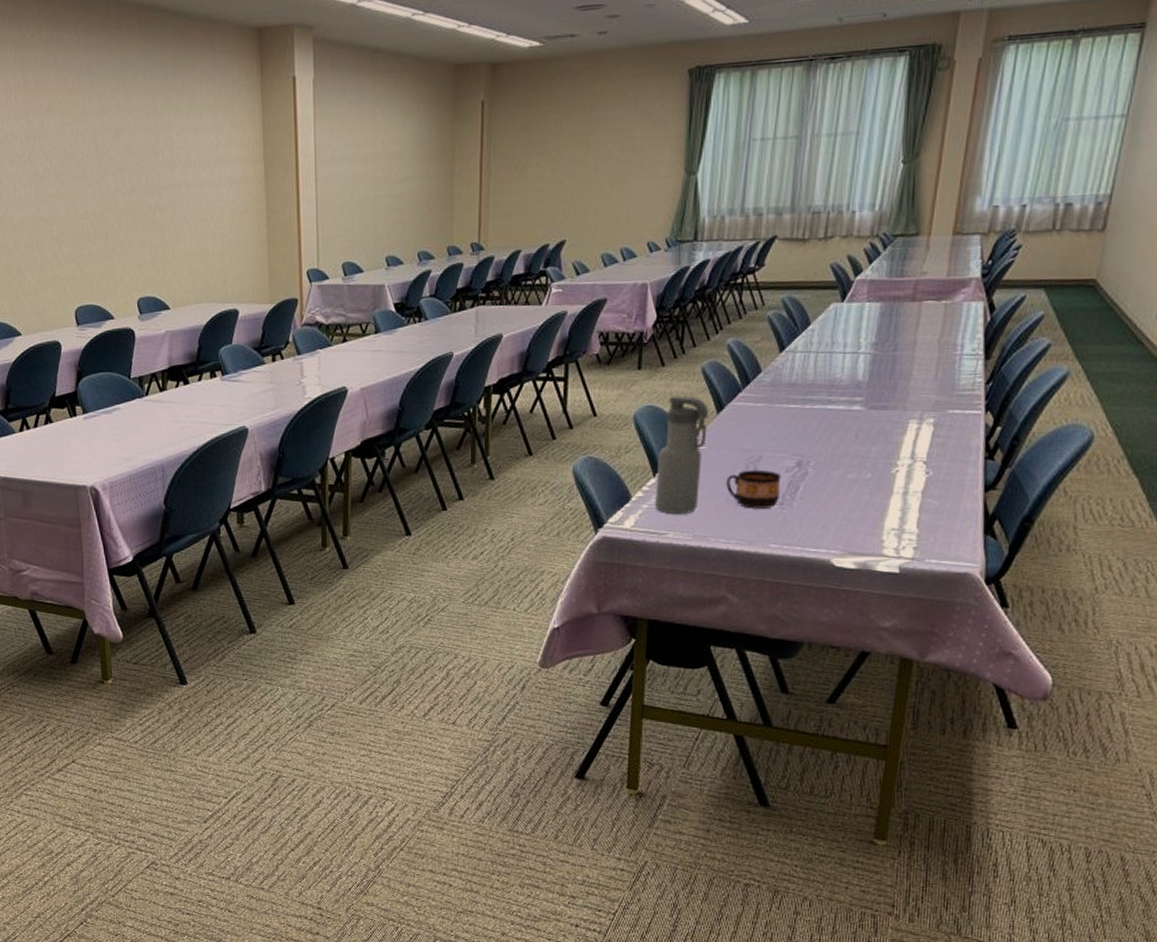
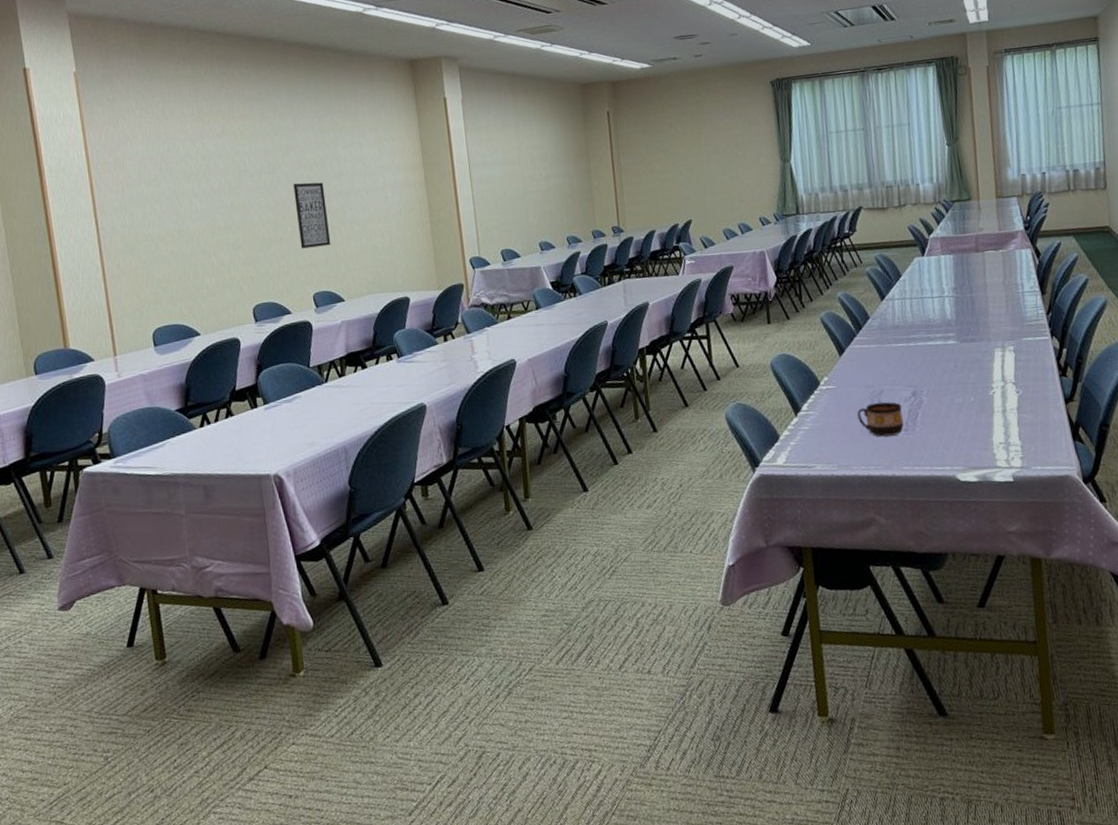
wall art: none [122,172,159,248] -> present [293,182,331,249]
water bottle: present [654,395,709,515] -> none [796,343,837,448]

